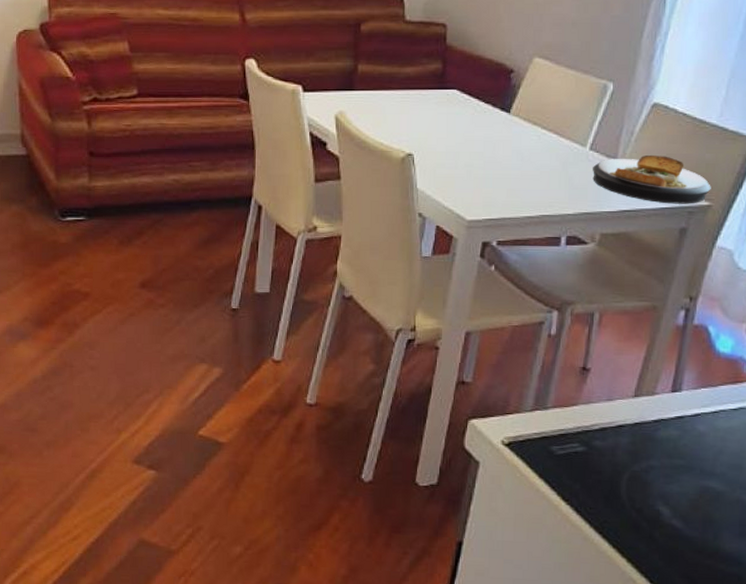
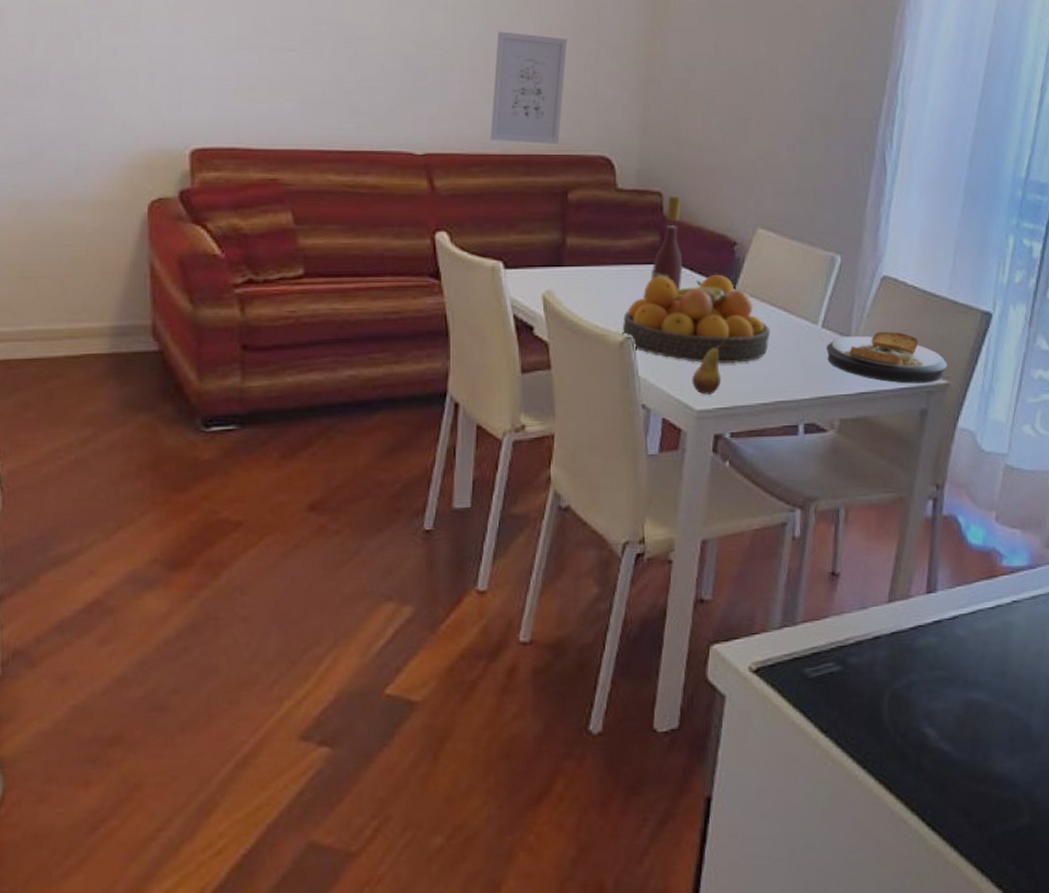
fruit bowl: none [404,99,540,180] -> present [622,274,771,363]
wine bottle: none [432,27,464,114] -> present [650,195,683,291]
fruit: none [465,156,500,207] -> present [692,337,728,395]

